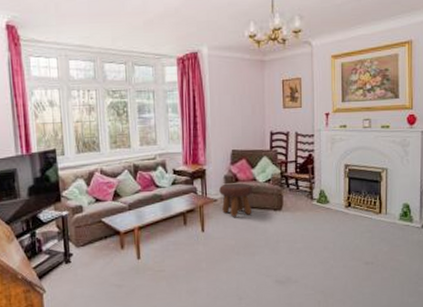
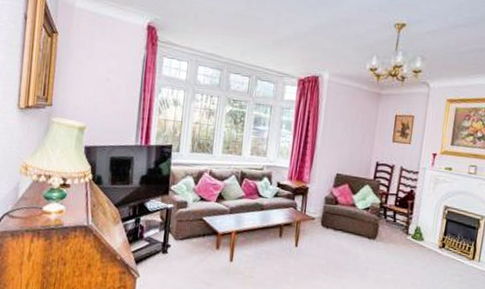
footstool: present [219,183,253,217] -> none [318,204,351,239]

